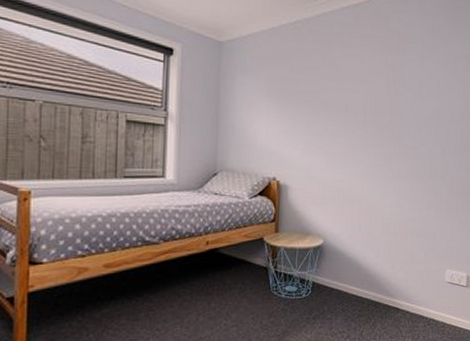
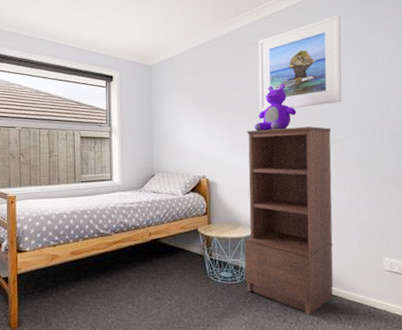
shelving unit: none [311,129,408,330] -> present [244,126,333,315]
stuffed bear: none [333,81,377,132] -> present [254,84,297,131]
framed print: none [340,14,427,111] -> present [258,15,342,113]

